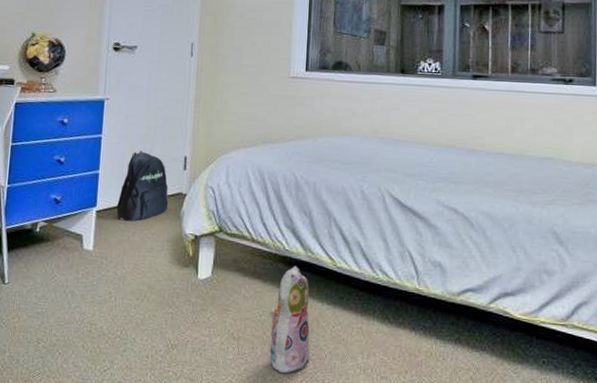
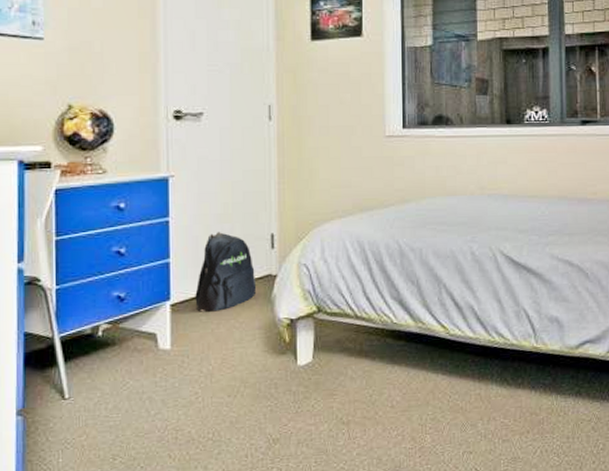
plush toy: present [269,266,310,374] -> none [380,339,428,452]

